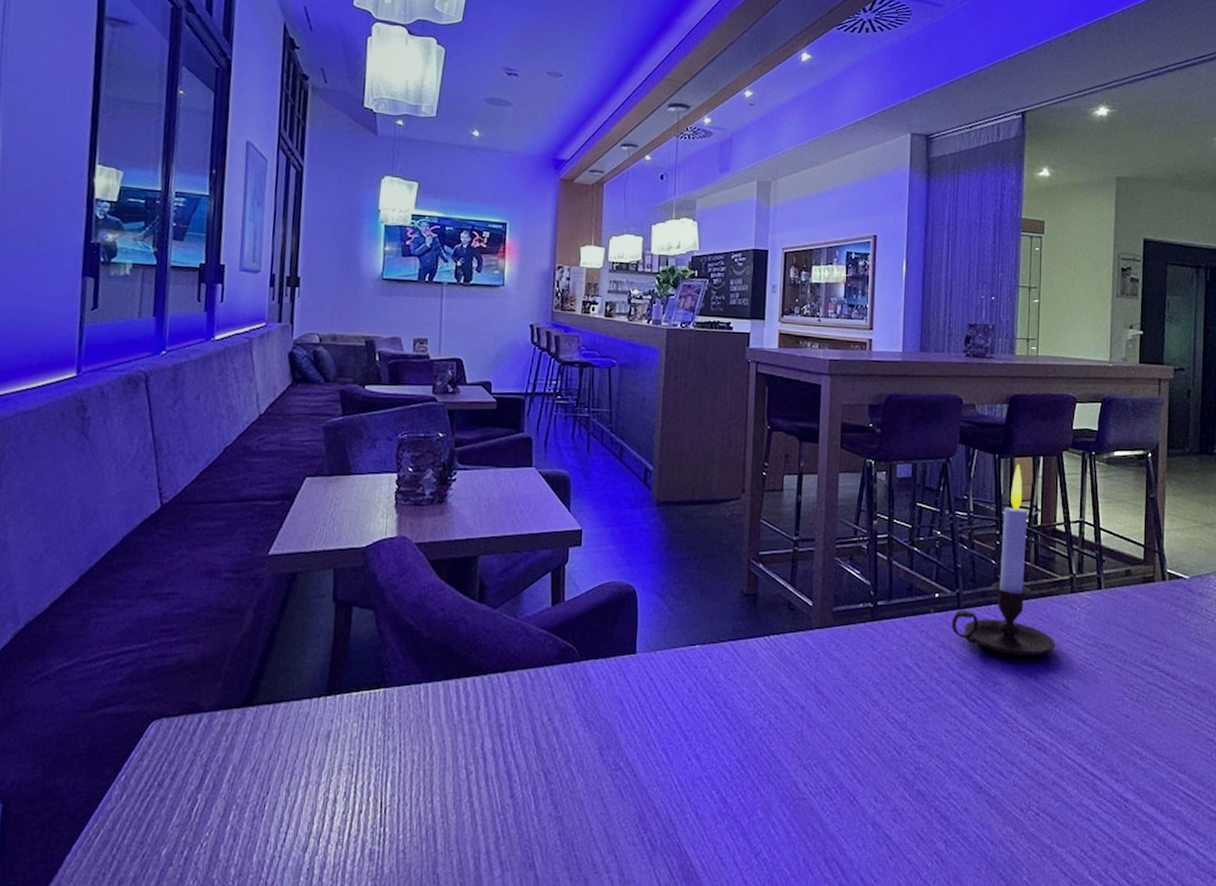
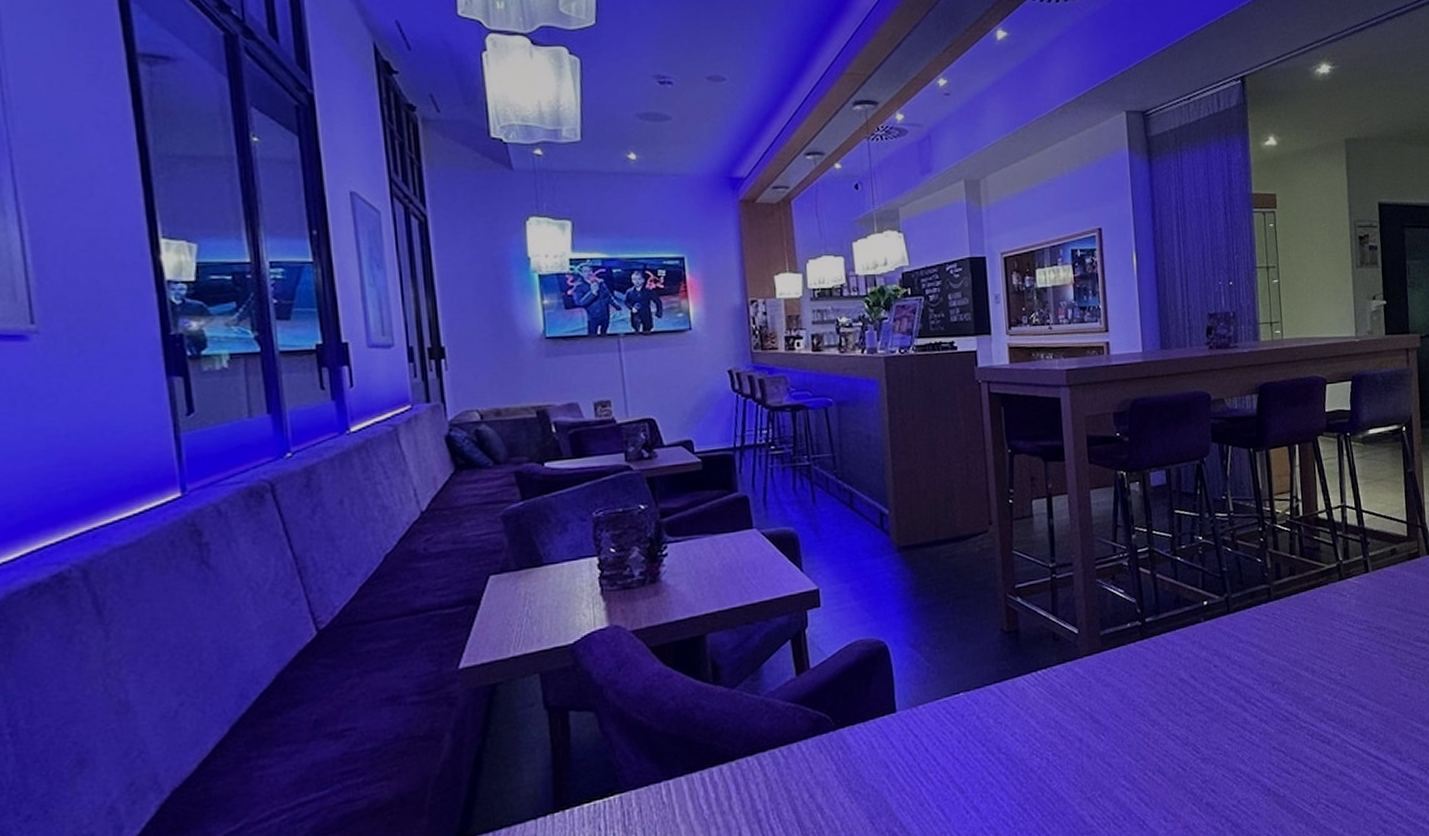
candle: present [951,464,1055,657] -> none [1222,455,1329,653]

